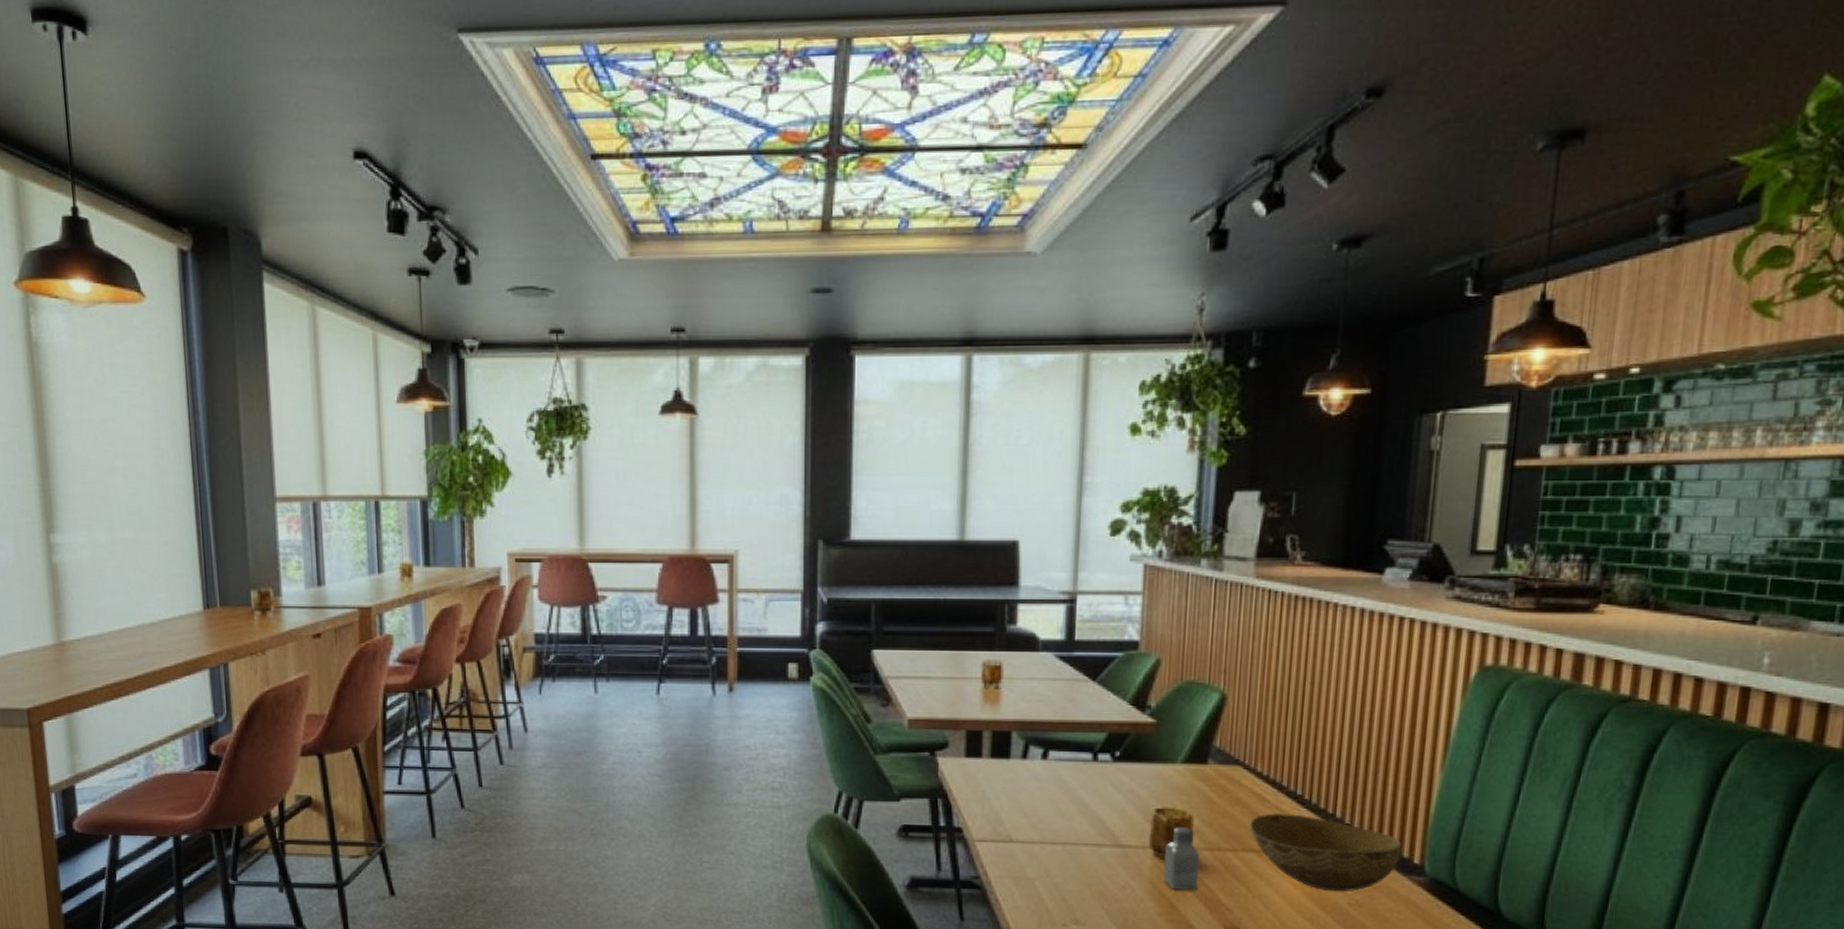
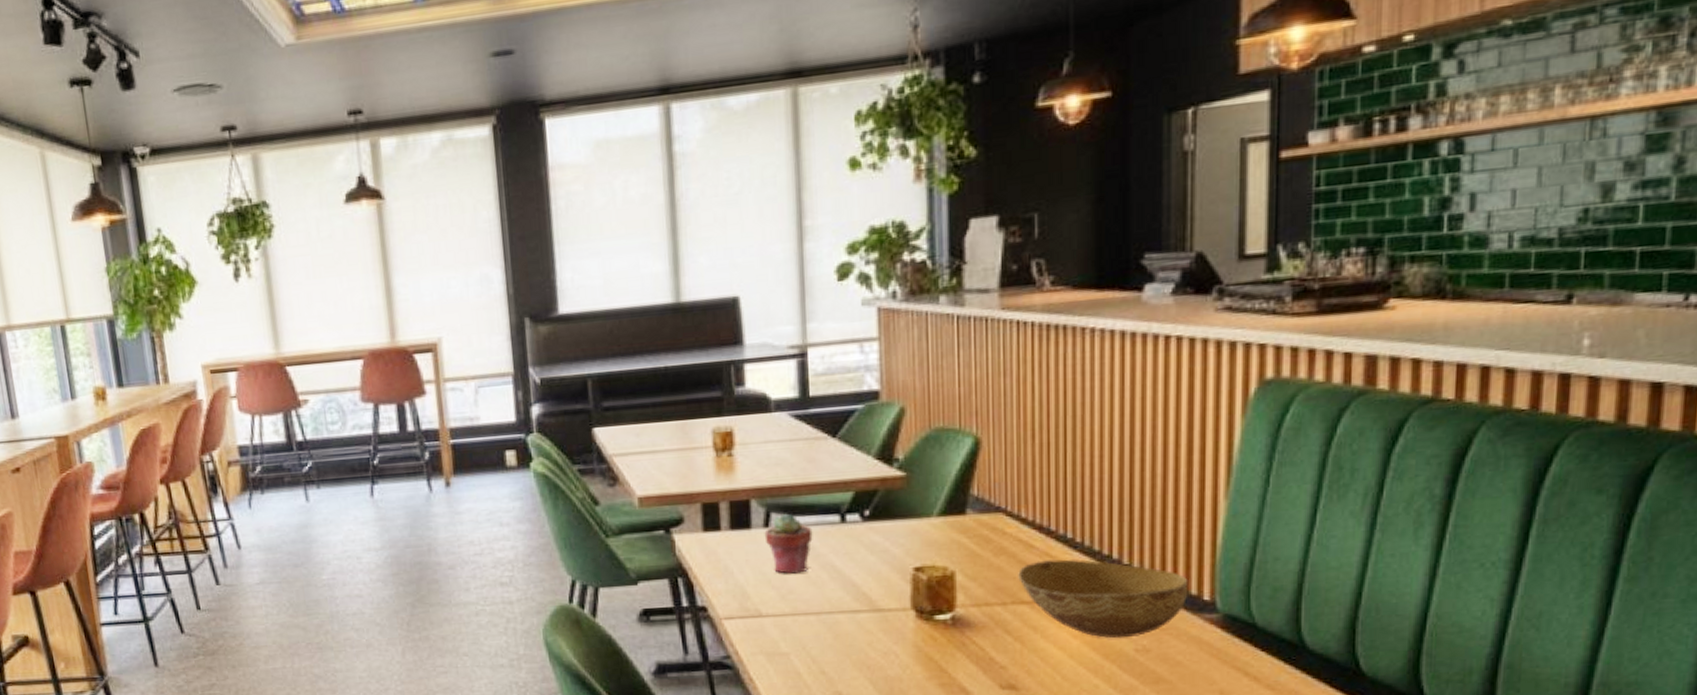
potted succulent: none [1021,747,1066,805] -> present [764,513,813,574]
saltshaker: present [1163,827,1200,890] -> none [928,584,968,651]

